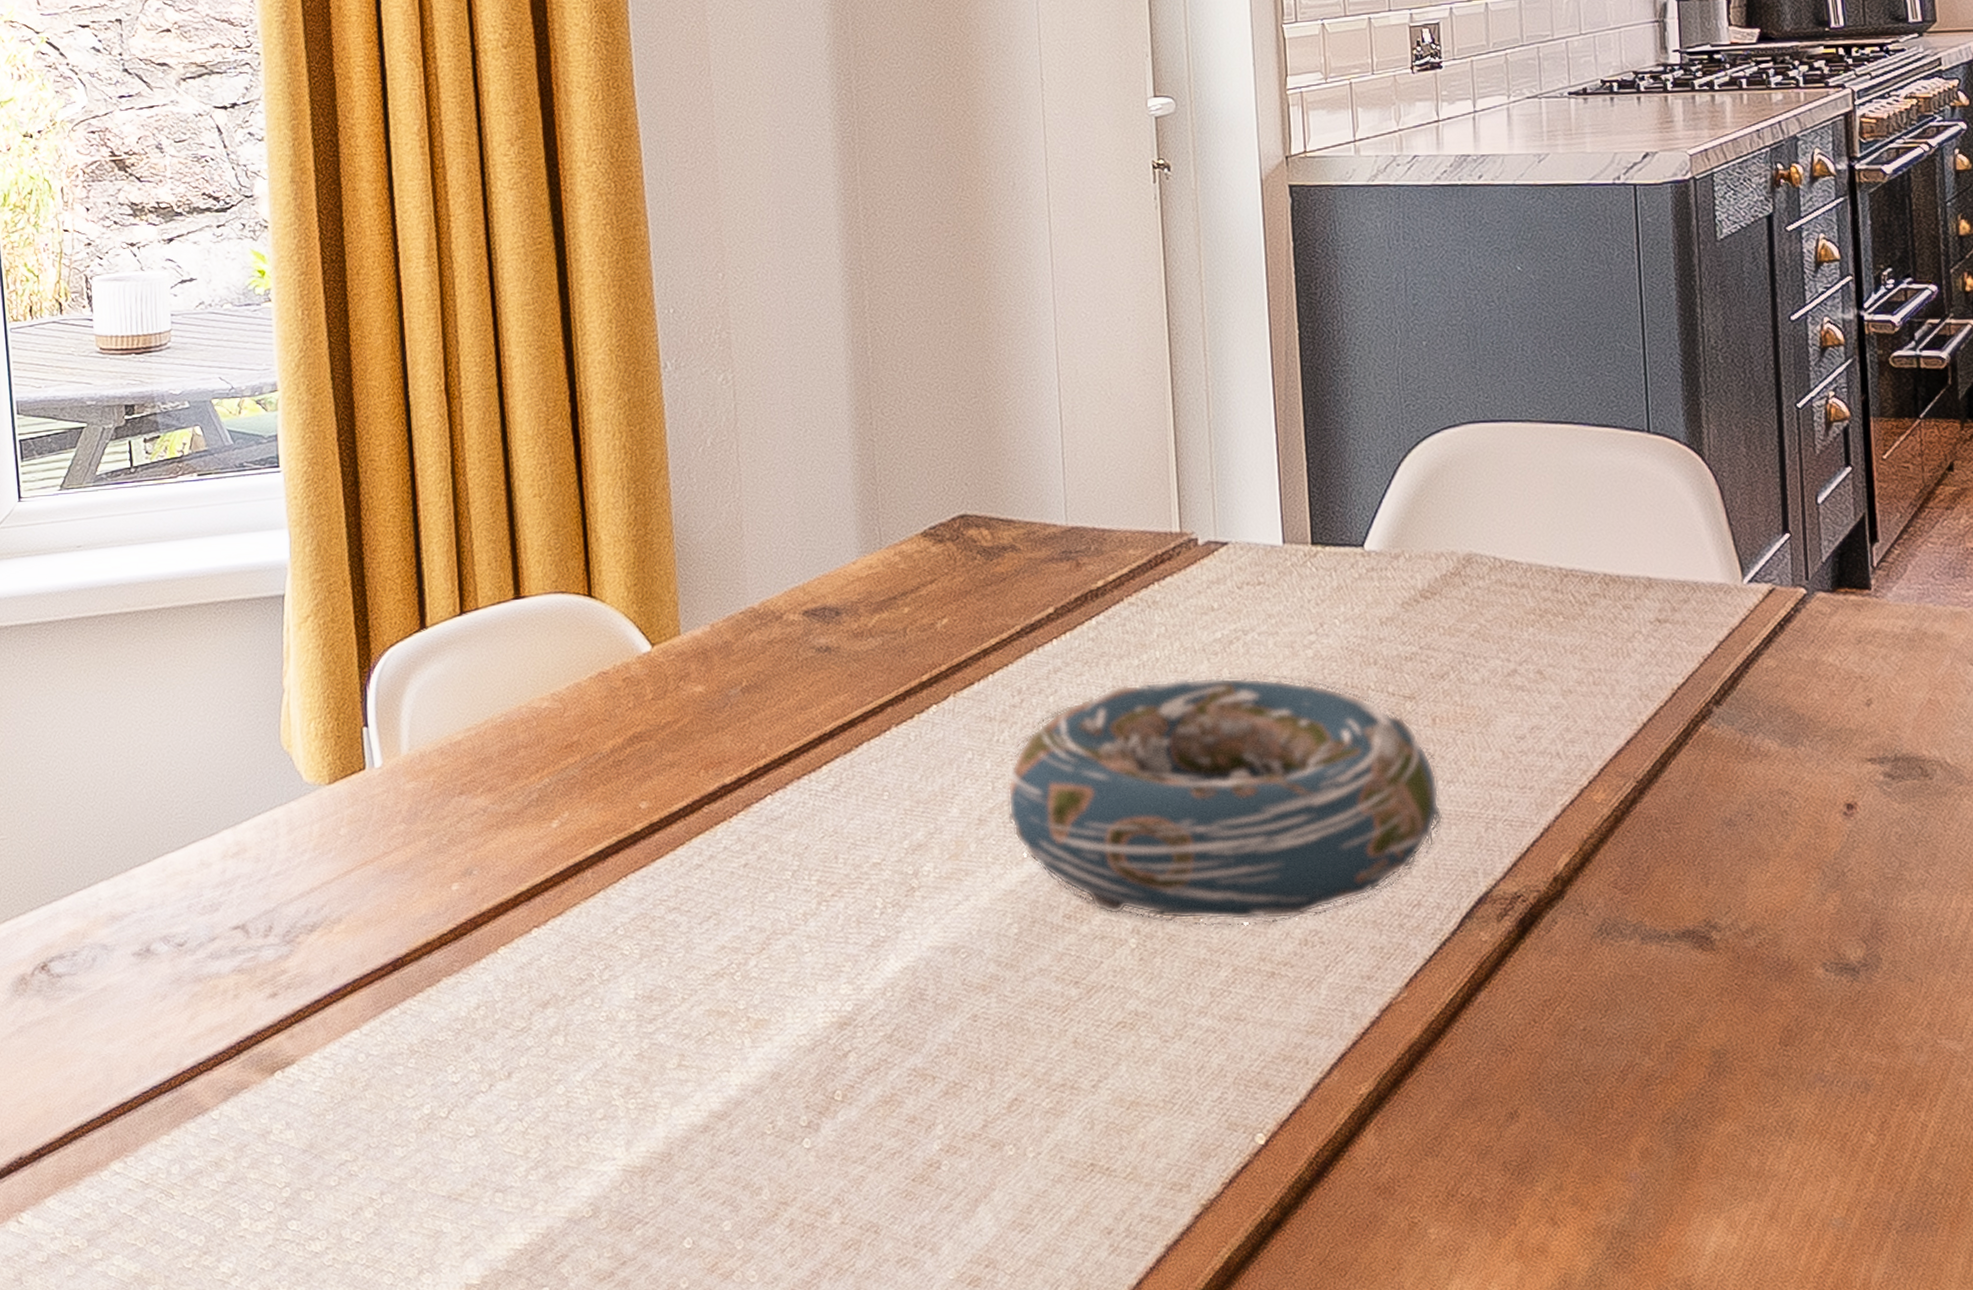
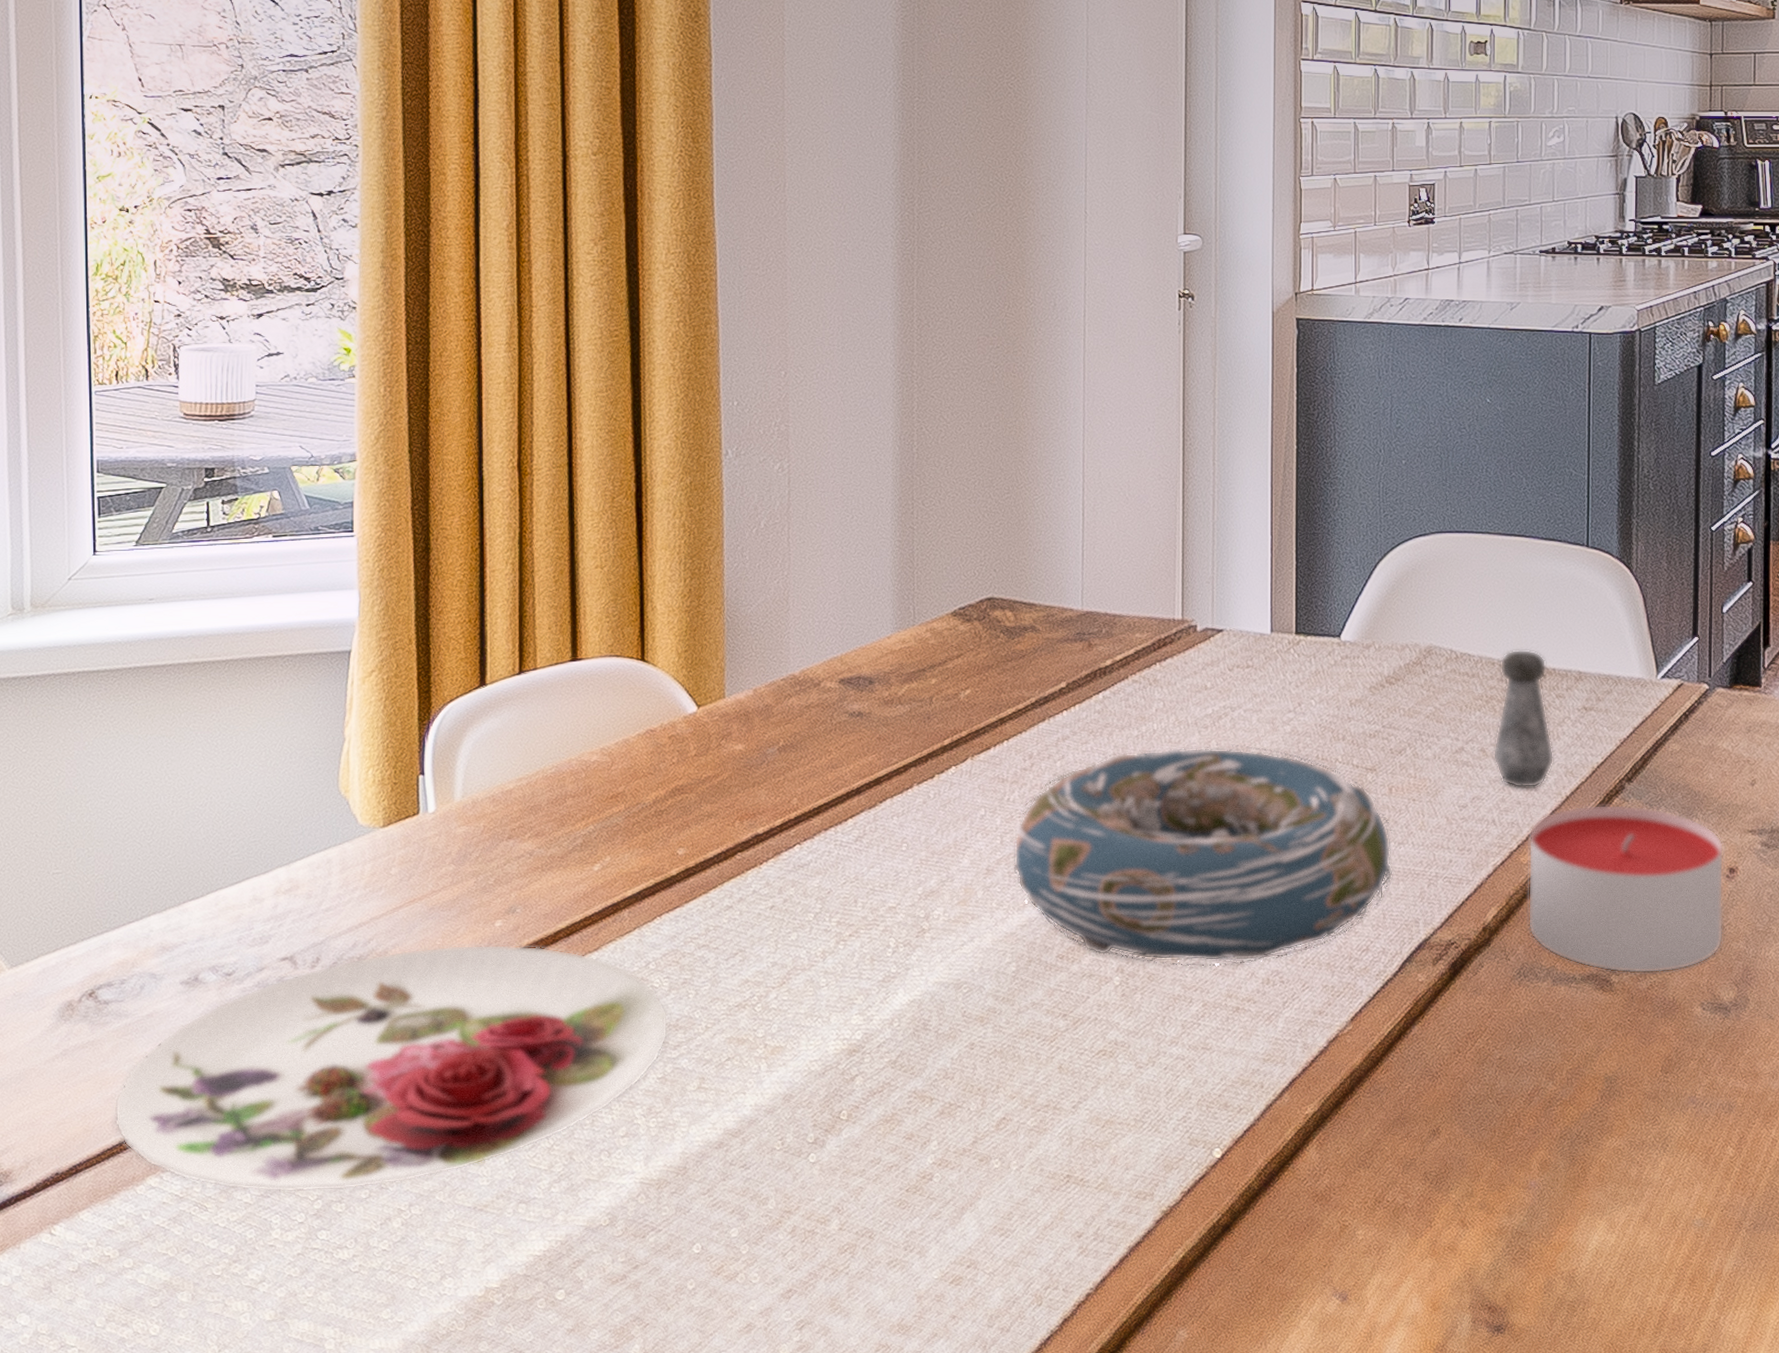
plate: none [74,909,643,1180] -> present [114,944,669,1193]
salt shaker: none [1551,554,1626,715] -> present [1493,649,1554,788]
candle: none [1600,731,1844,929] -> present [1528,804,1724,974]

